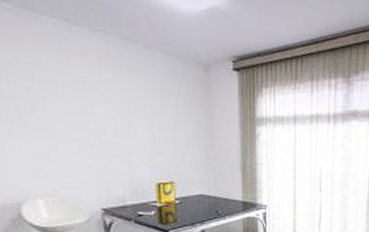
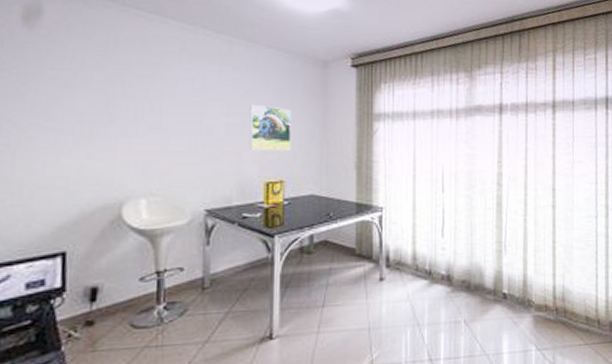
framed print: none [135,107,178,154] -> present [249,104,291,151]

